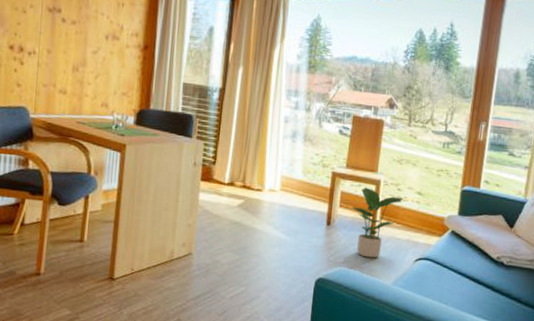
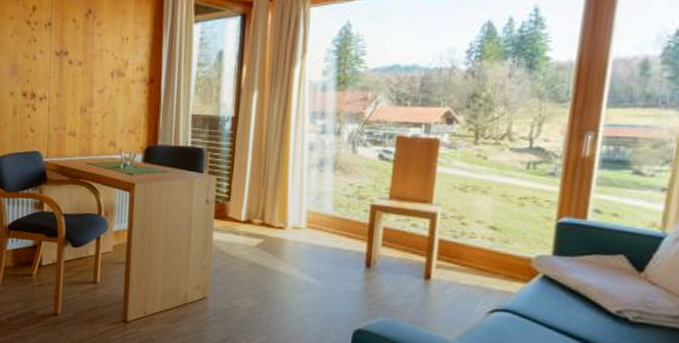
potted plant: present [352,187,403,258] -> none [399,221,470,308]

